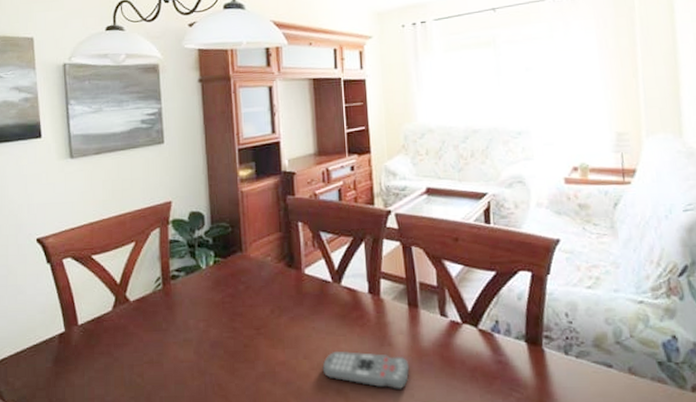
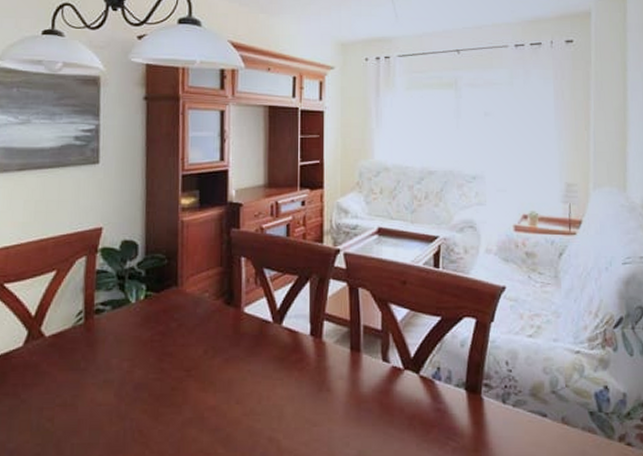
remote control: present [322,350,410,391] -> none [255,395,347,439]

